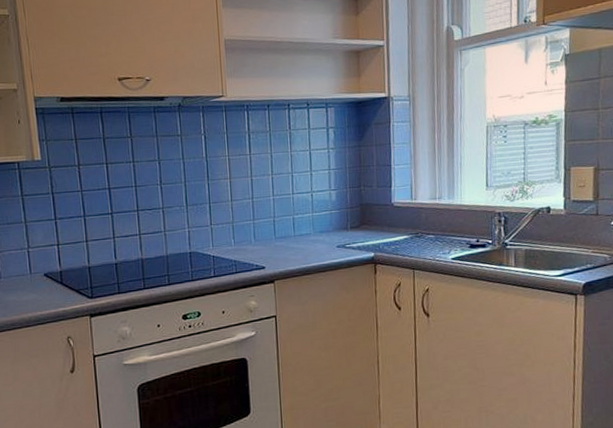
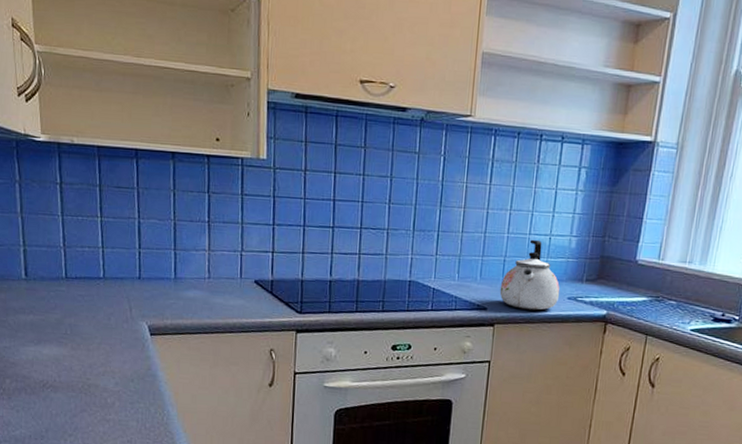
kettle: none [274,197,330,263] -> present [499,239,560,311]

